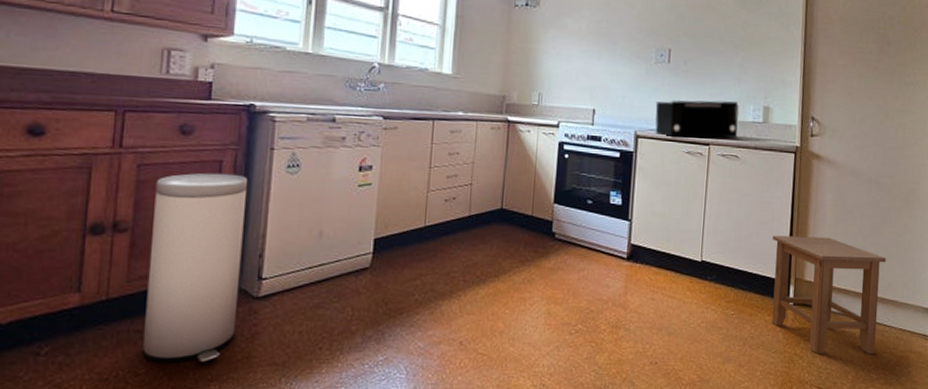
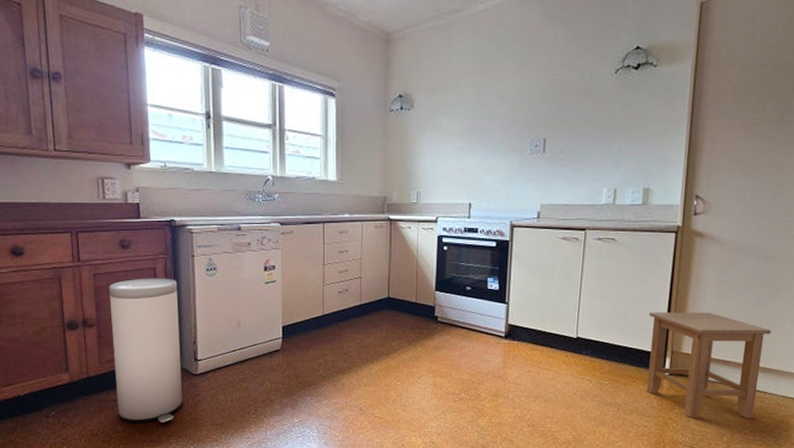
microwave: present [655,100,738,140] -> none [530,185,616,225]

